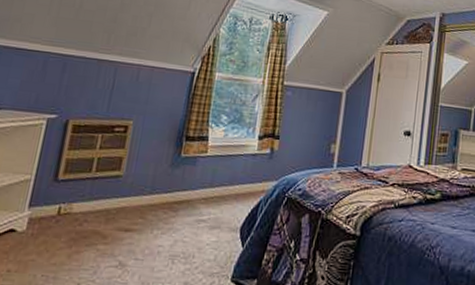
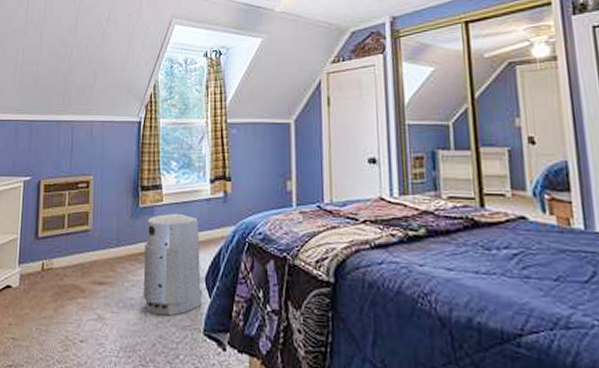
air purifier: none [172,165,242,264] -> present [143,213,203,316]

